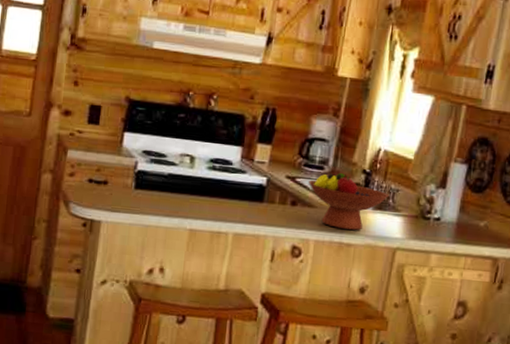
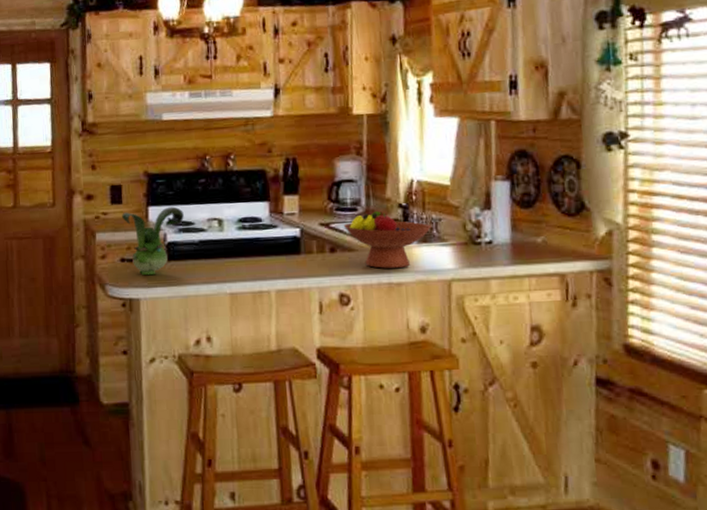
toy figurine: none [97,134,158,201] -> present [122,206,184,276]

